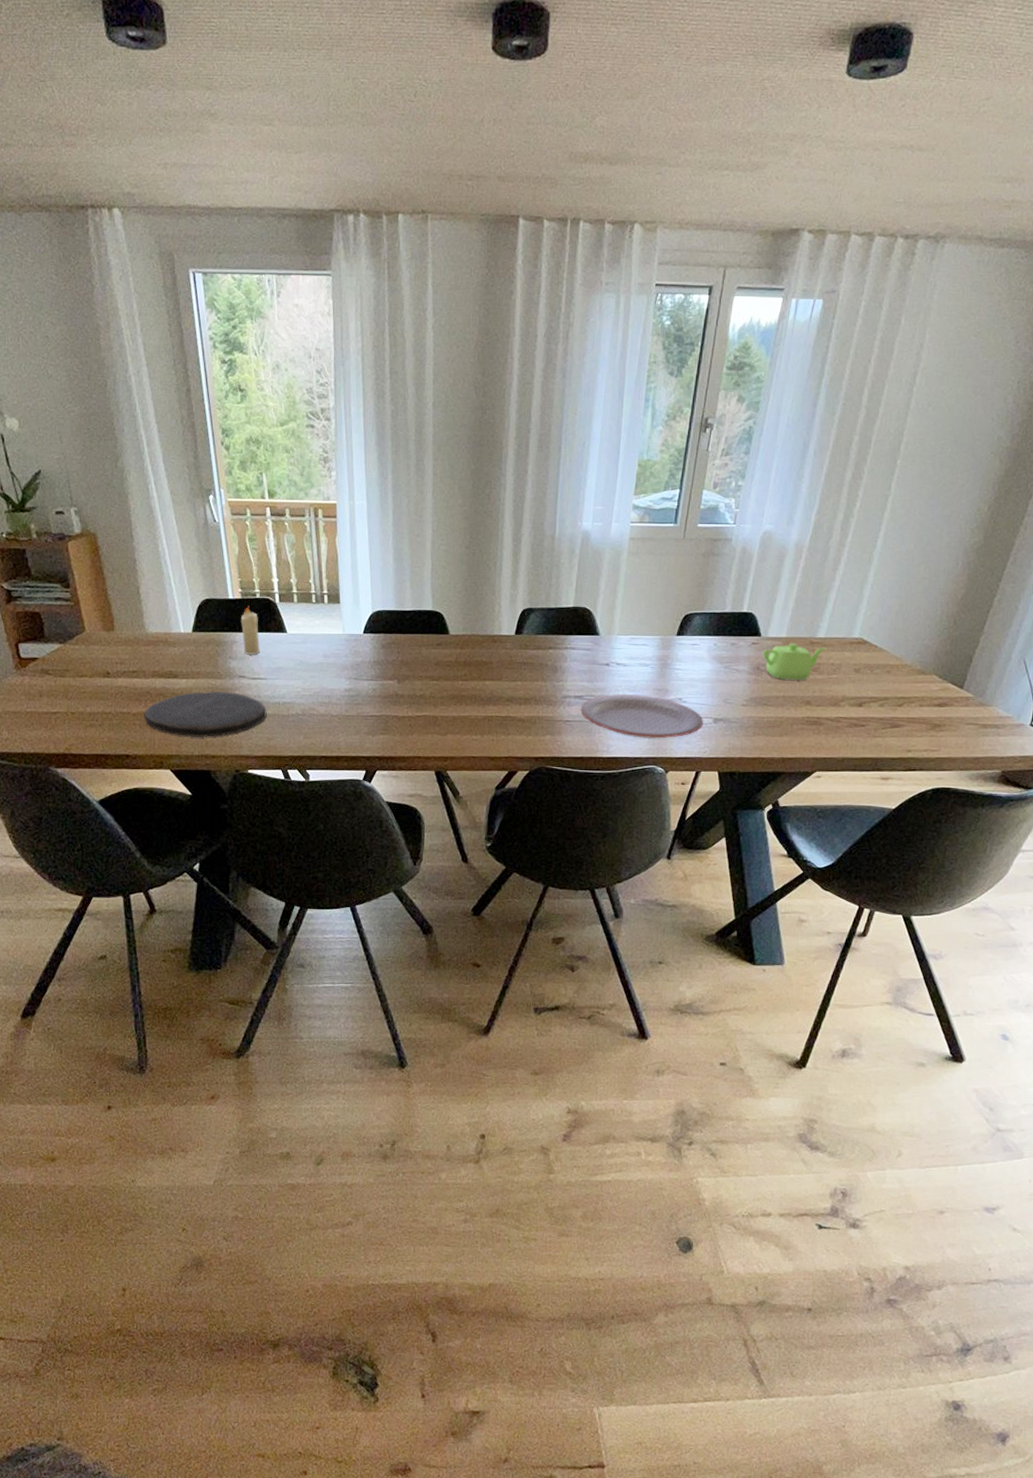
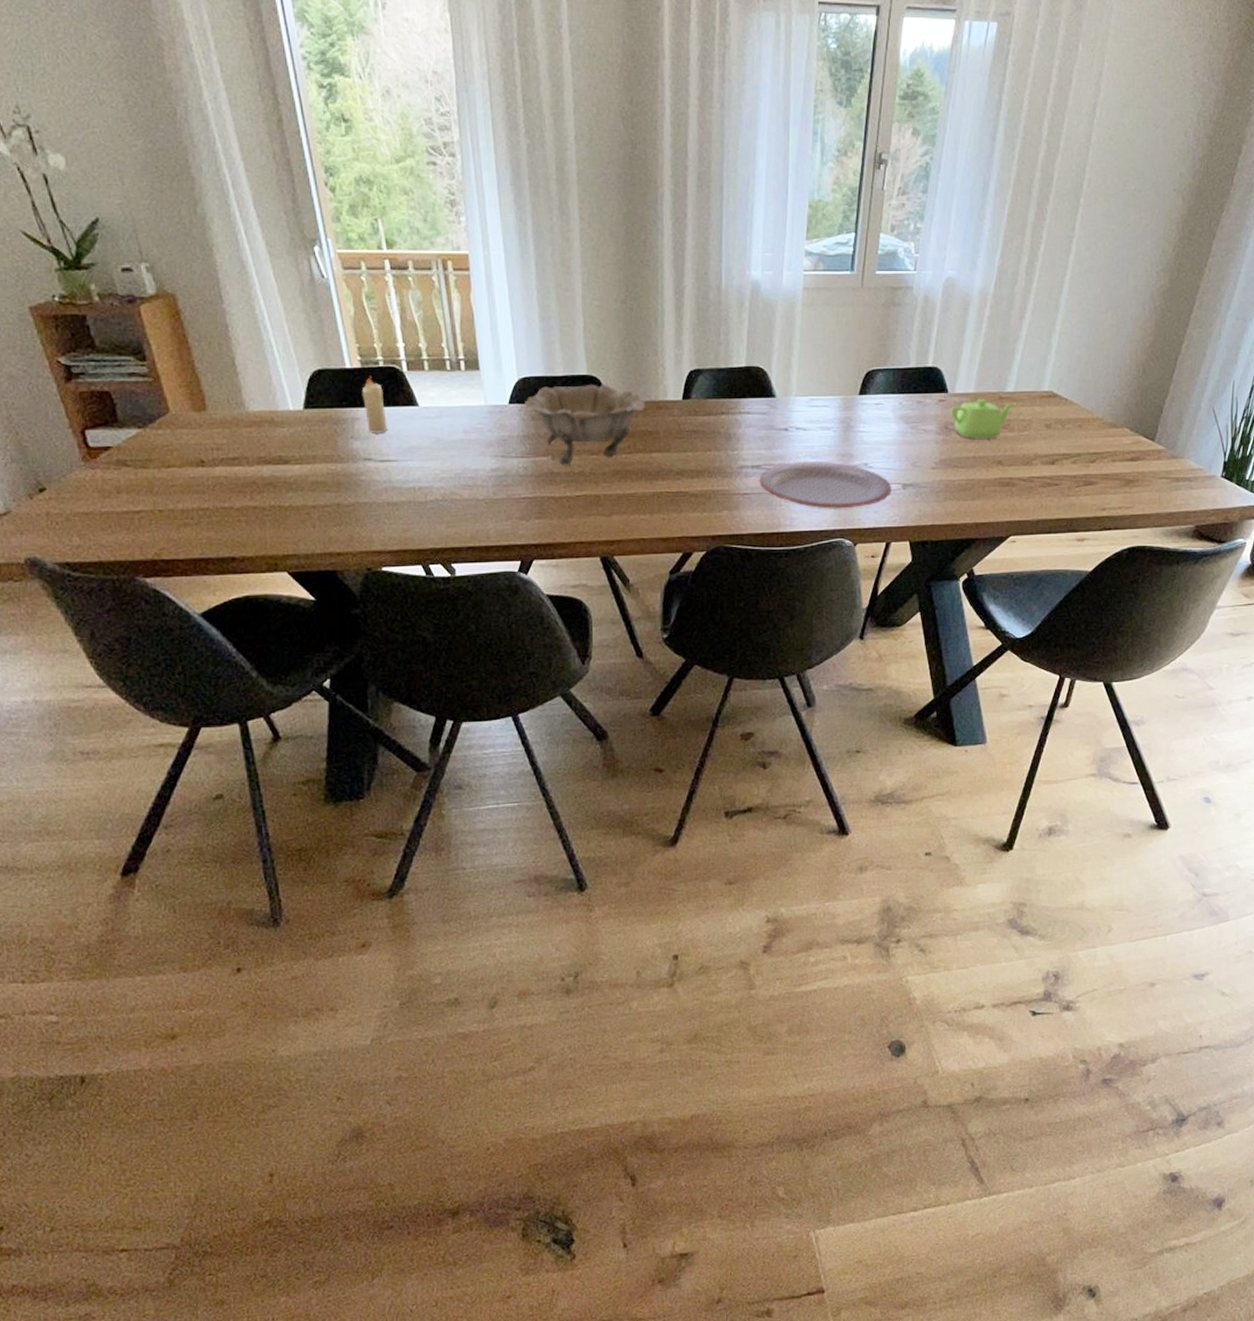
plate: present [144,691,267,738] -> none [250,477,401,533]
decorative bowl: none [377,618,482,690] -> present [525,384,646,466]

